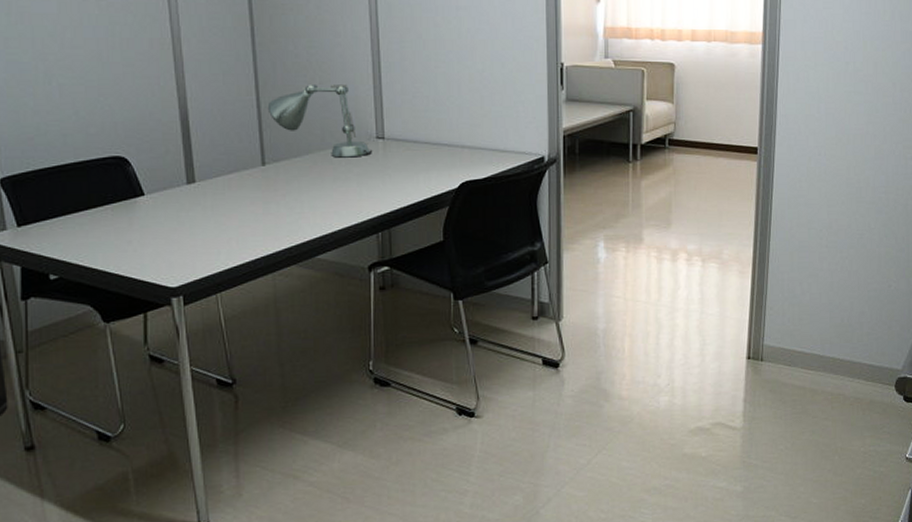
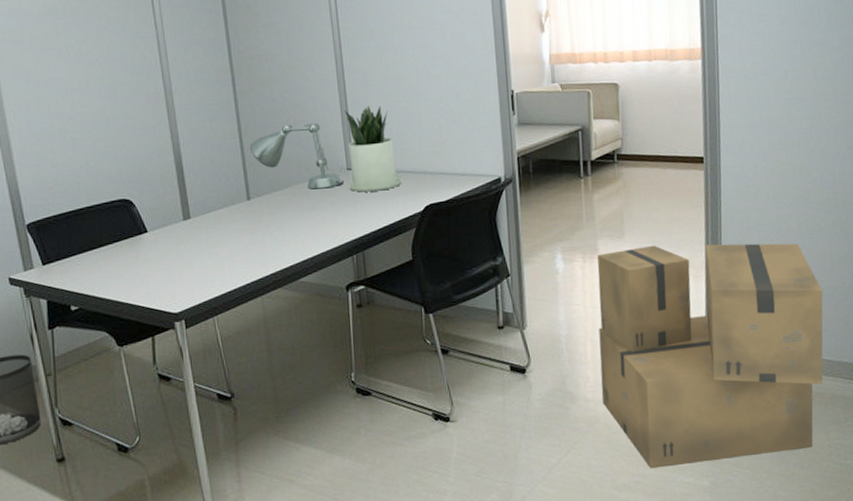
planter: none [376,69,438,164] -> present [345,105,403,192]
cardboard box: none [637,237,869,472] -> present [597,243,823,469]

